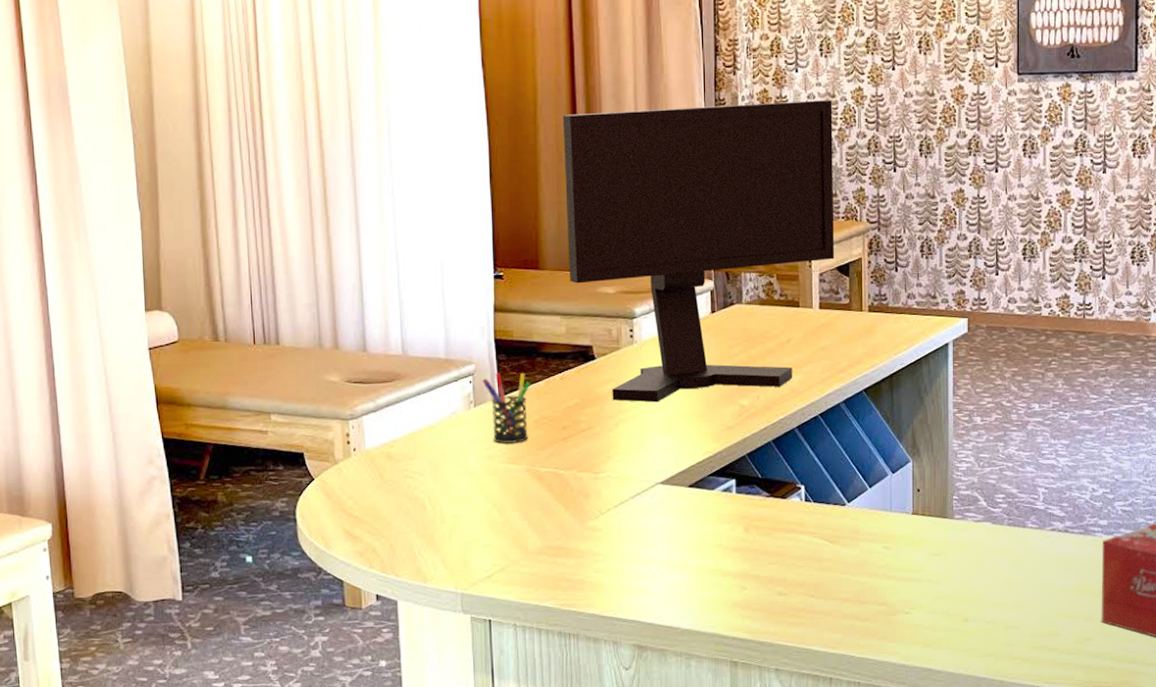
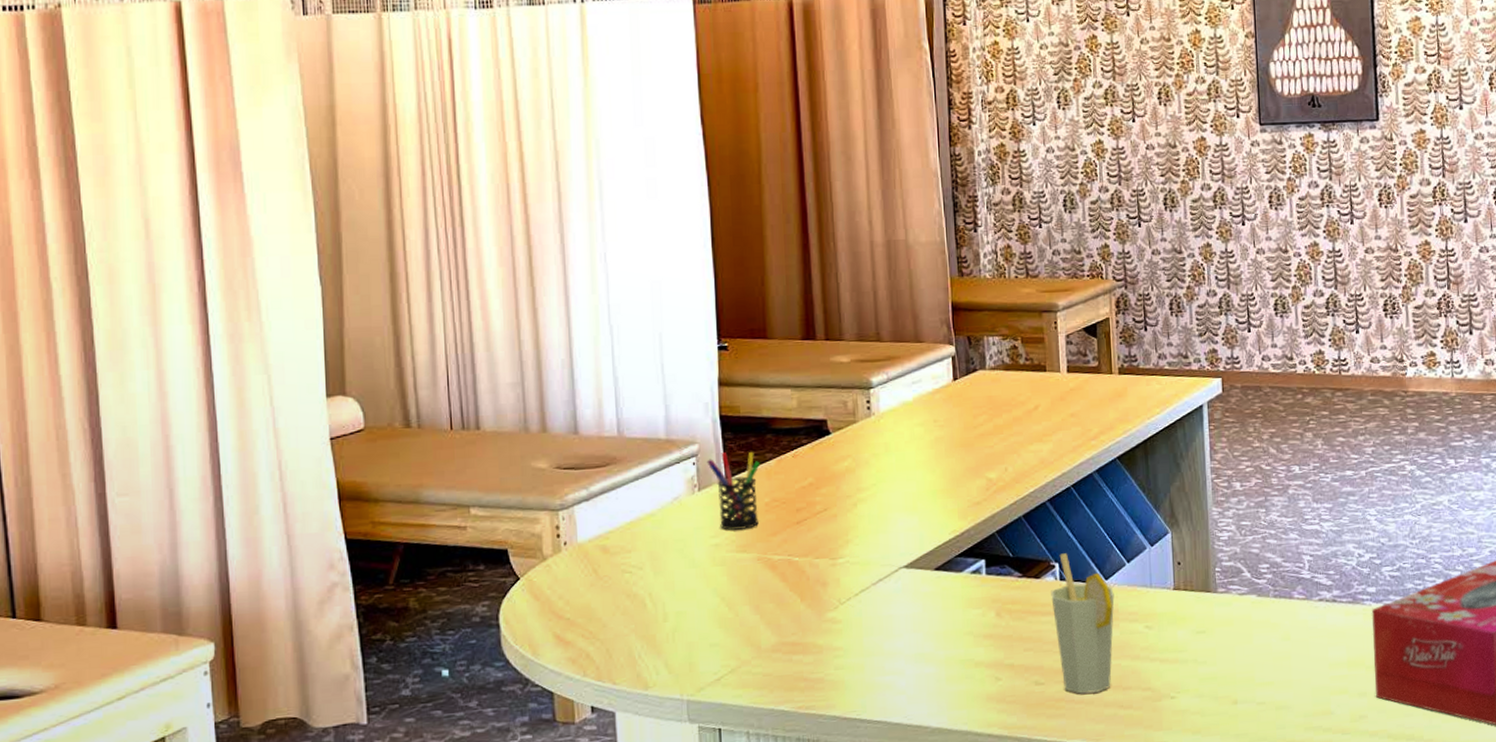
monitor: present [562,100,835,403] -> none [789,153,1081,479]
cup: none [796,476,856,605] -> present [1051,553,1115,694]

